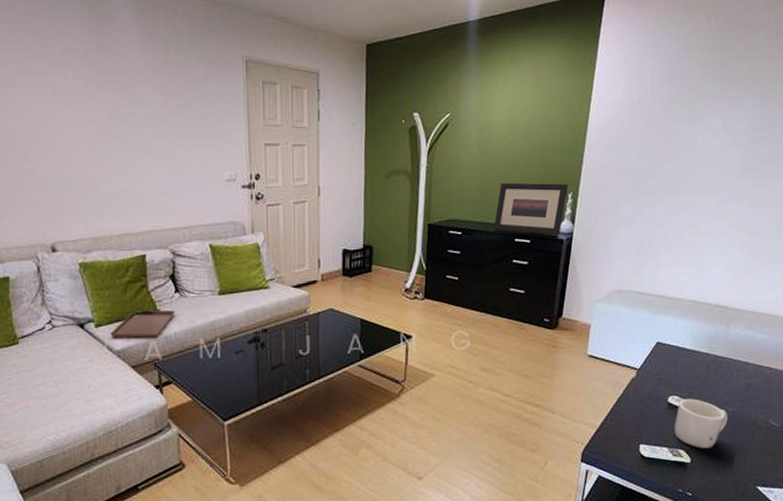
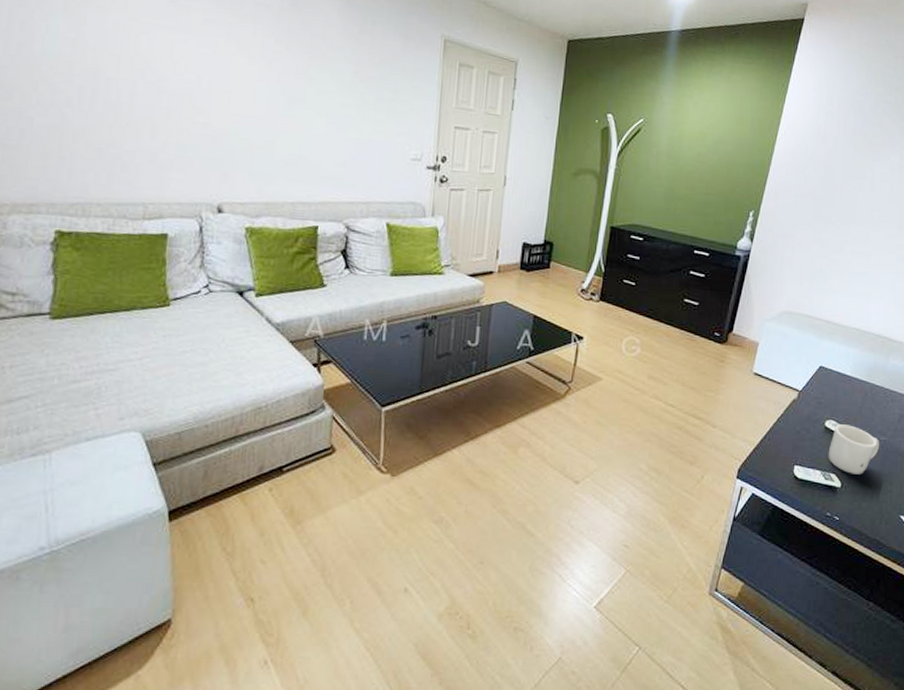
tray: present [110,309,175,338] -> none [271,283,343,313]
picture frame: present [493,182,569,236] -> none [674,193,751,252]

